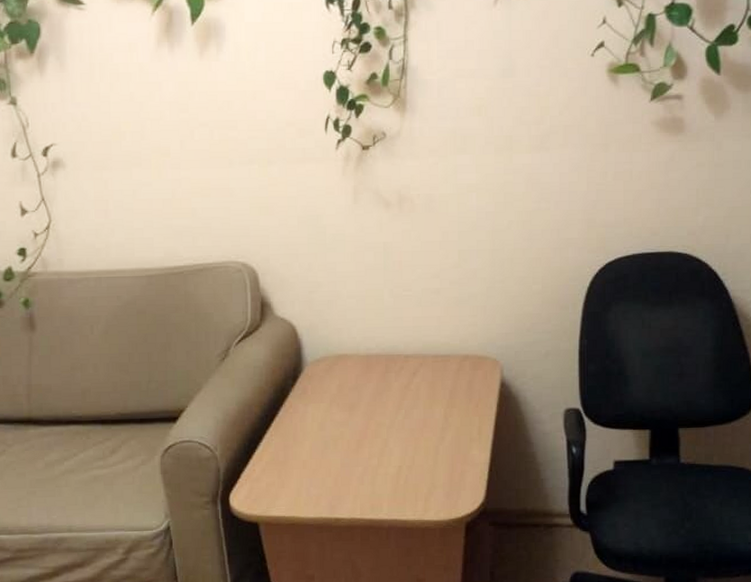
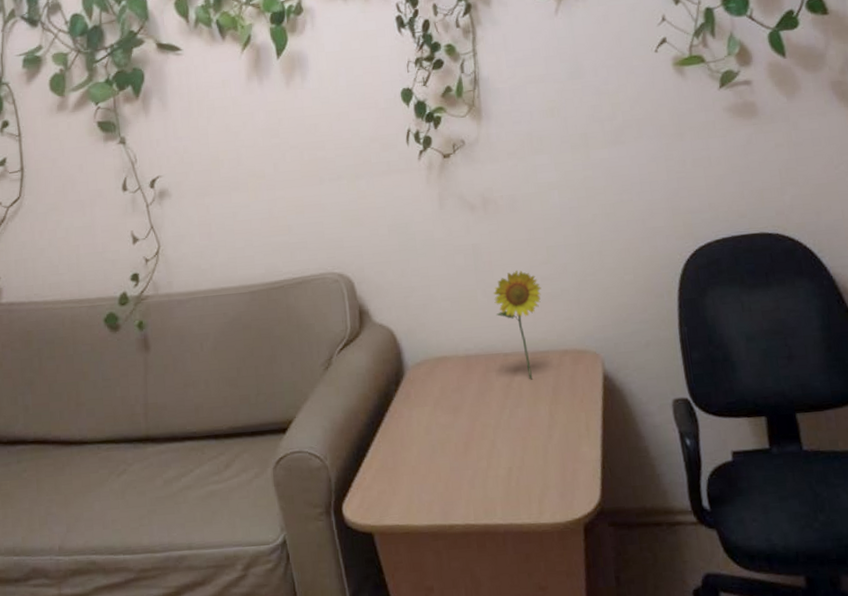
flower: none [400,272,449,383] -> present [493,270,542,380]

